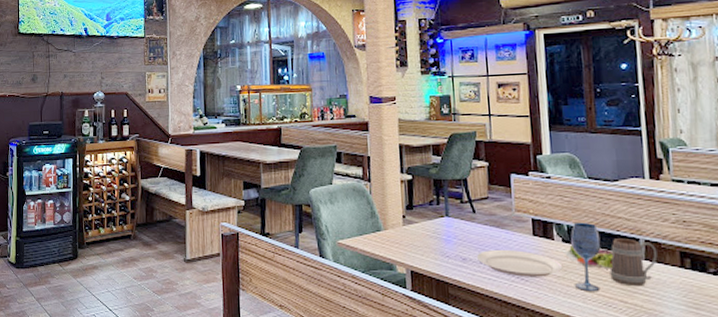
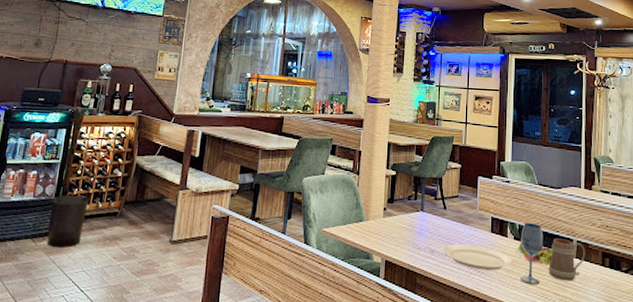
waste bin: none [70,220,104,270] -> present [47,195,90,247]

